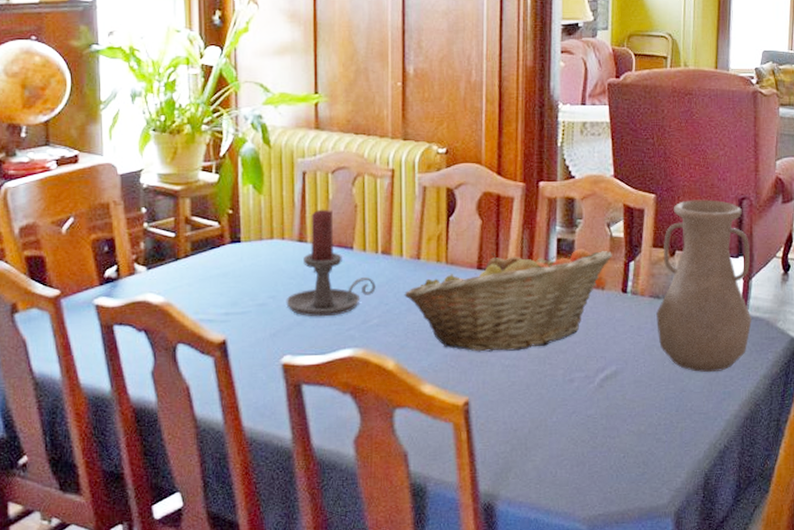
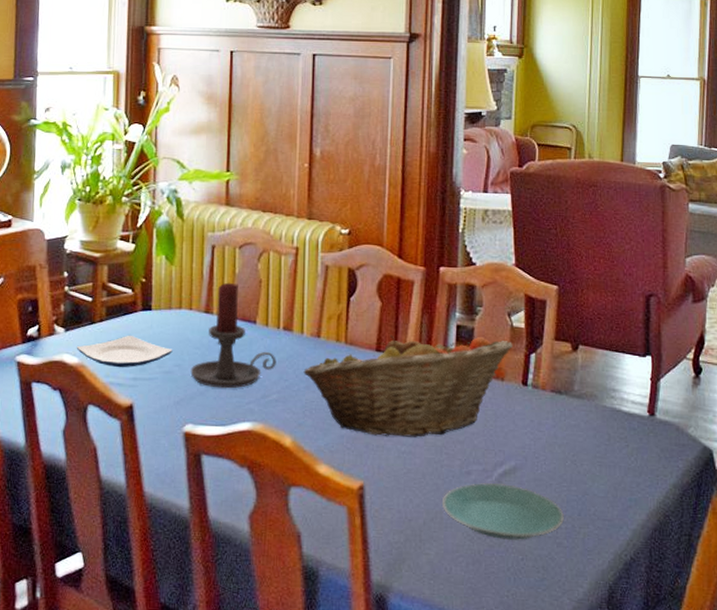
plate: none [162,269,266,304] -> present [77,335,173,368]
plate: none [547,388,663,441] -> present [443,483,564,541]
vase: present [656,199,752,373] -> none [558,293,660,477]

